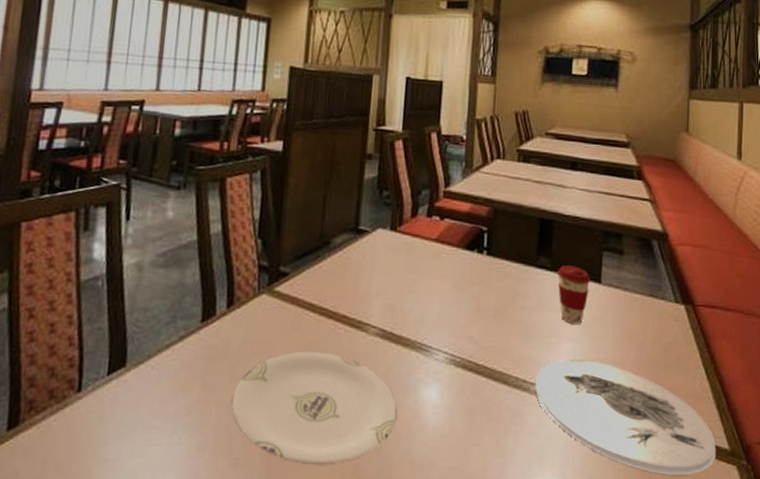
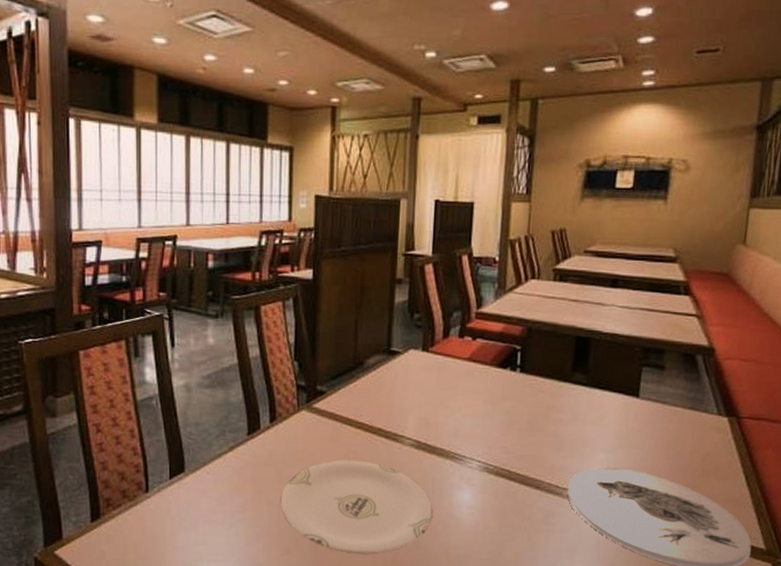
coffee cup: present [556,265,591,324] -> none [592,381,629,436]

